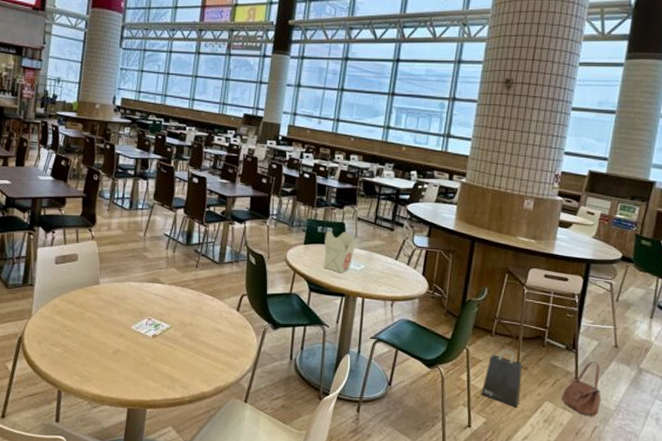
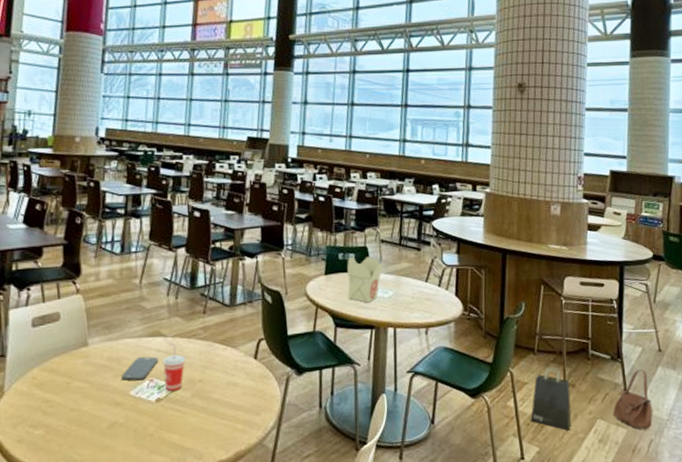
smartphone: none [125,299,156,318] -> present [121,356,159,381]
beverage cup: none [160,285,179,331] -> present [163,338,186,392]

